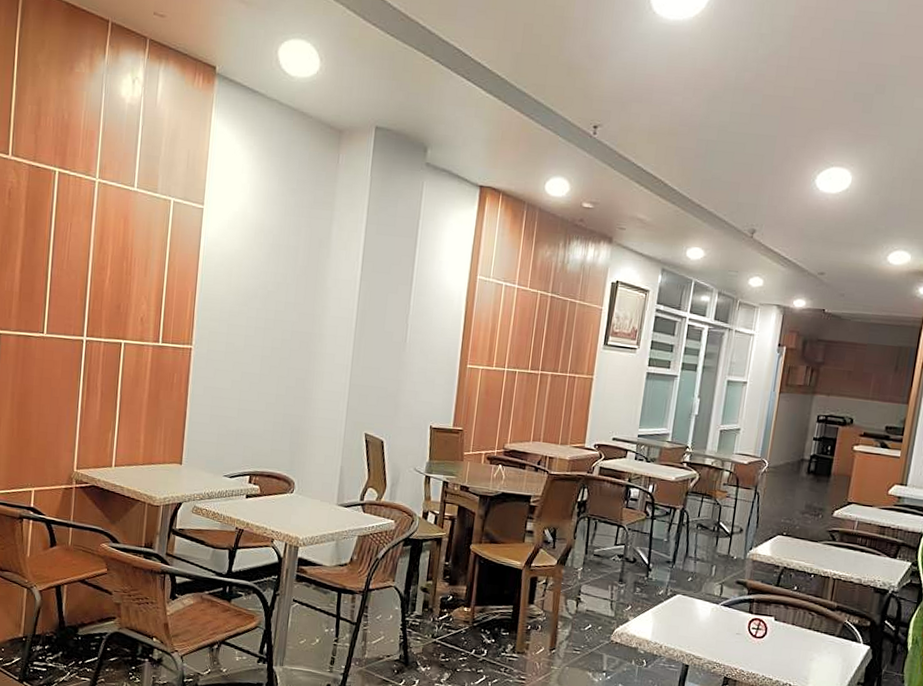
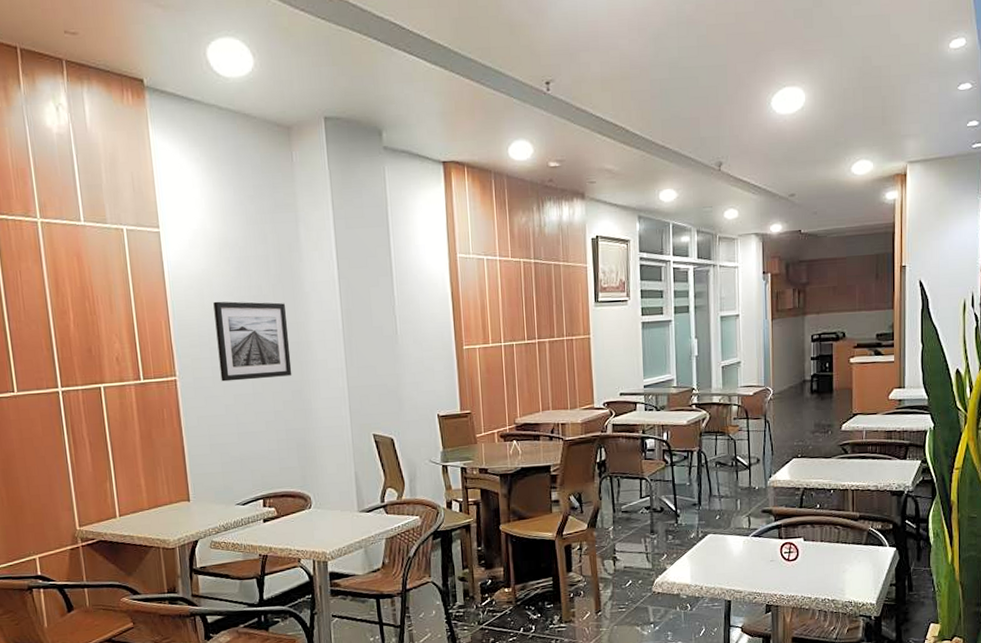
wall art: none [232,281,305,364] -> present [213,301,292,382]

